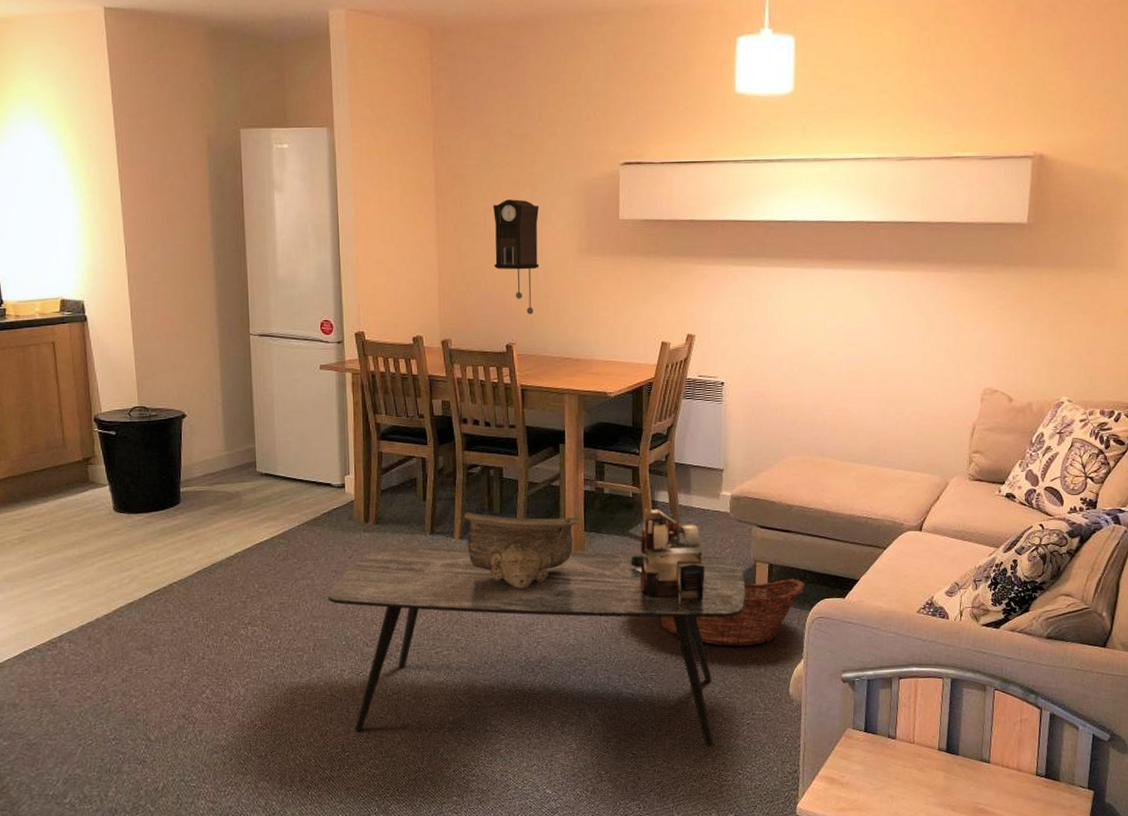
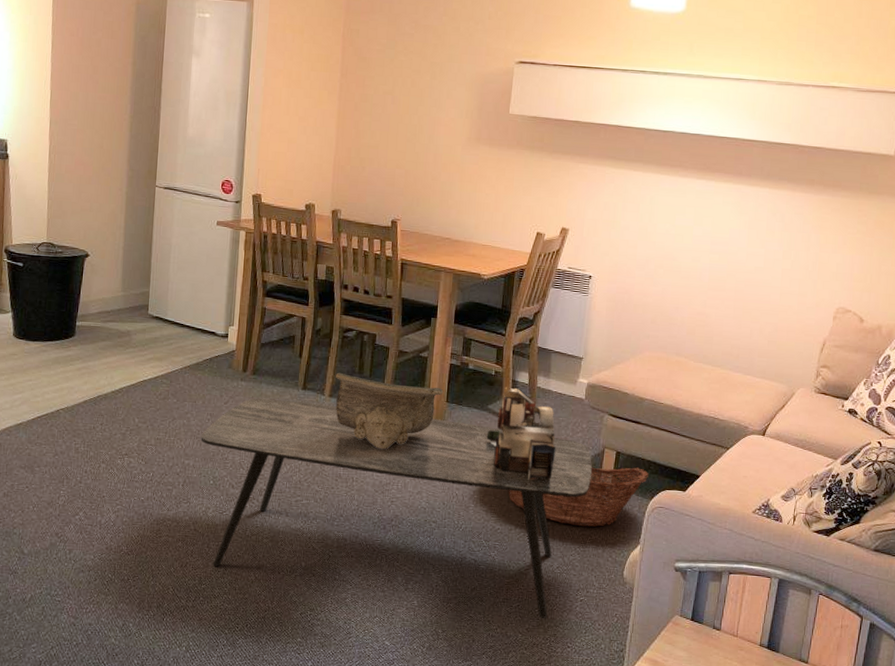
pendulum clock: present [493,199,540,315] -> none [388,85,436,194]

